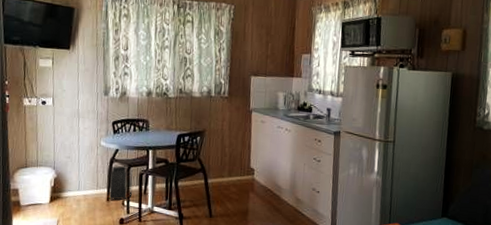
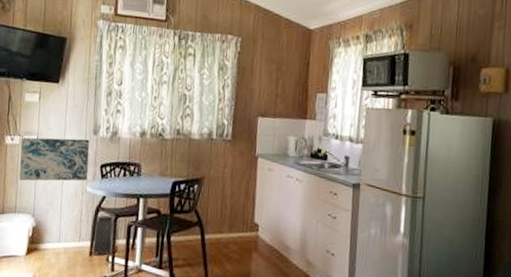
wall art: none [38,99,102,138] -> present [19,137,90,181]

